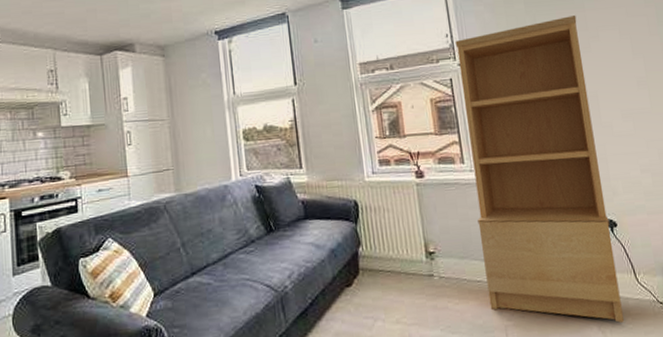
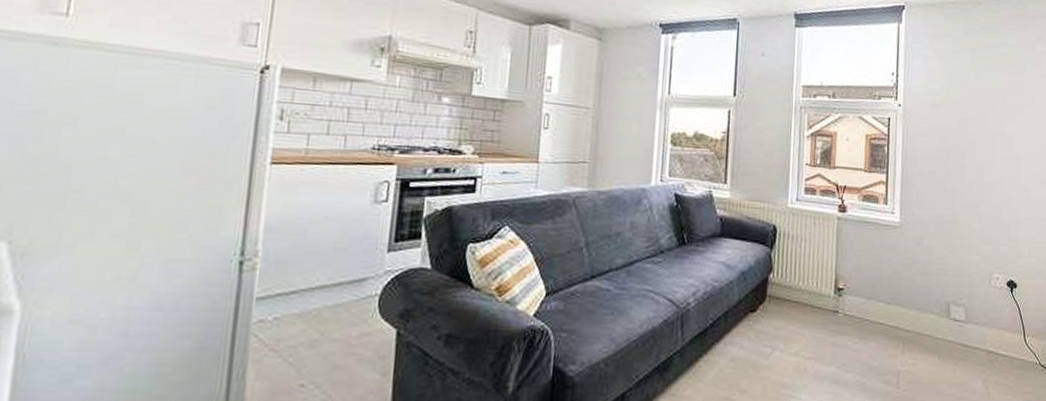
bookcase: present [455,16,624,323] -> none [887,76,1016,380]

